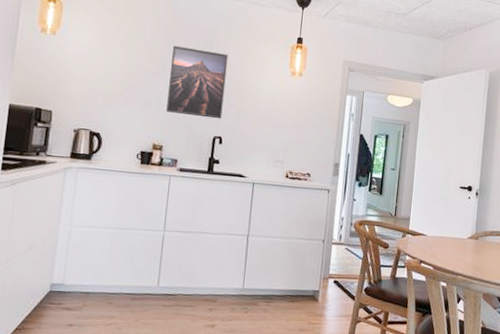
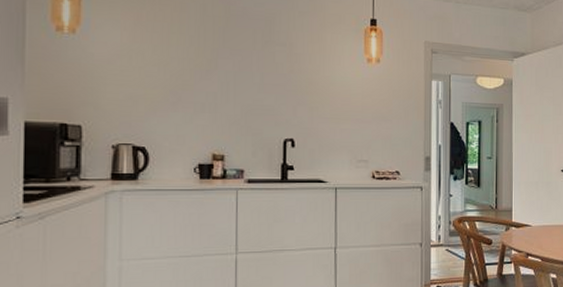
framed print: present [166,45,229,119] -> none [224,36,292,119]

